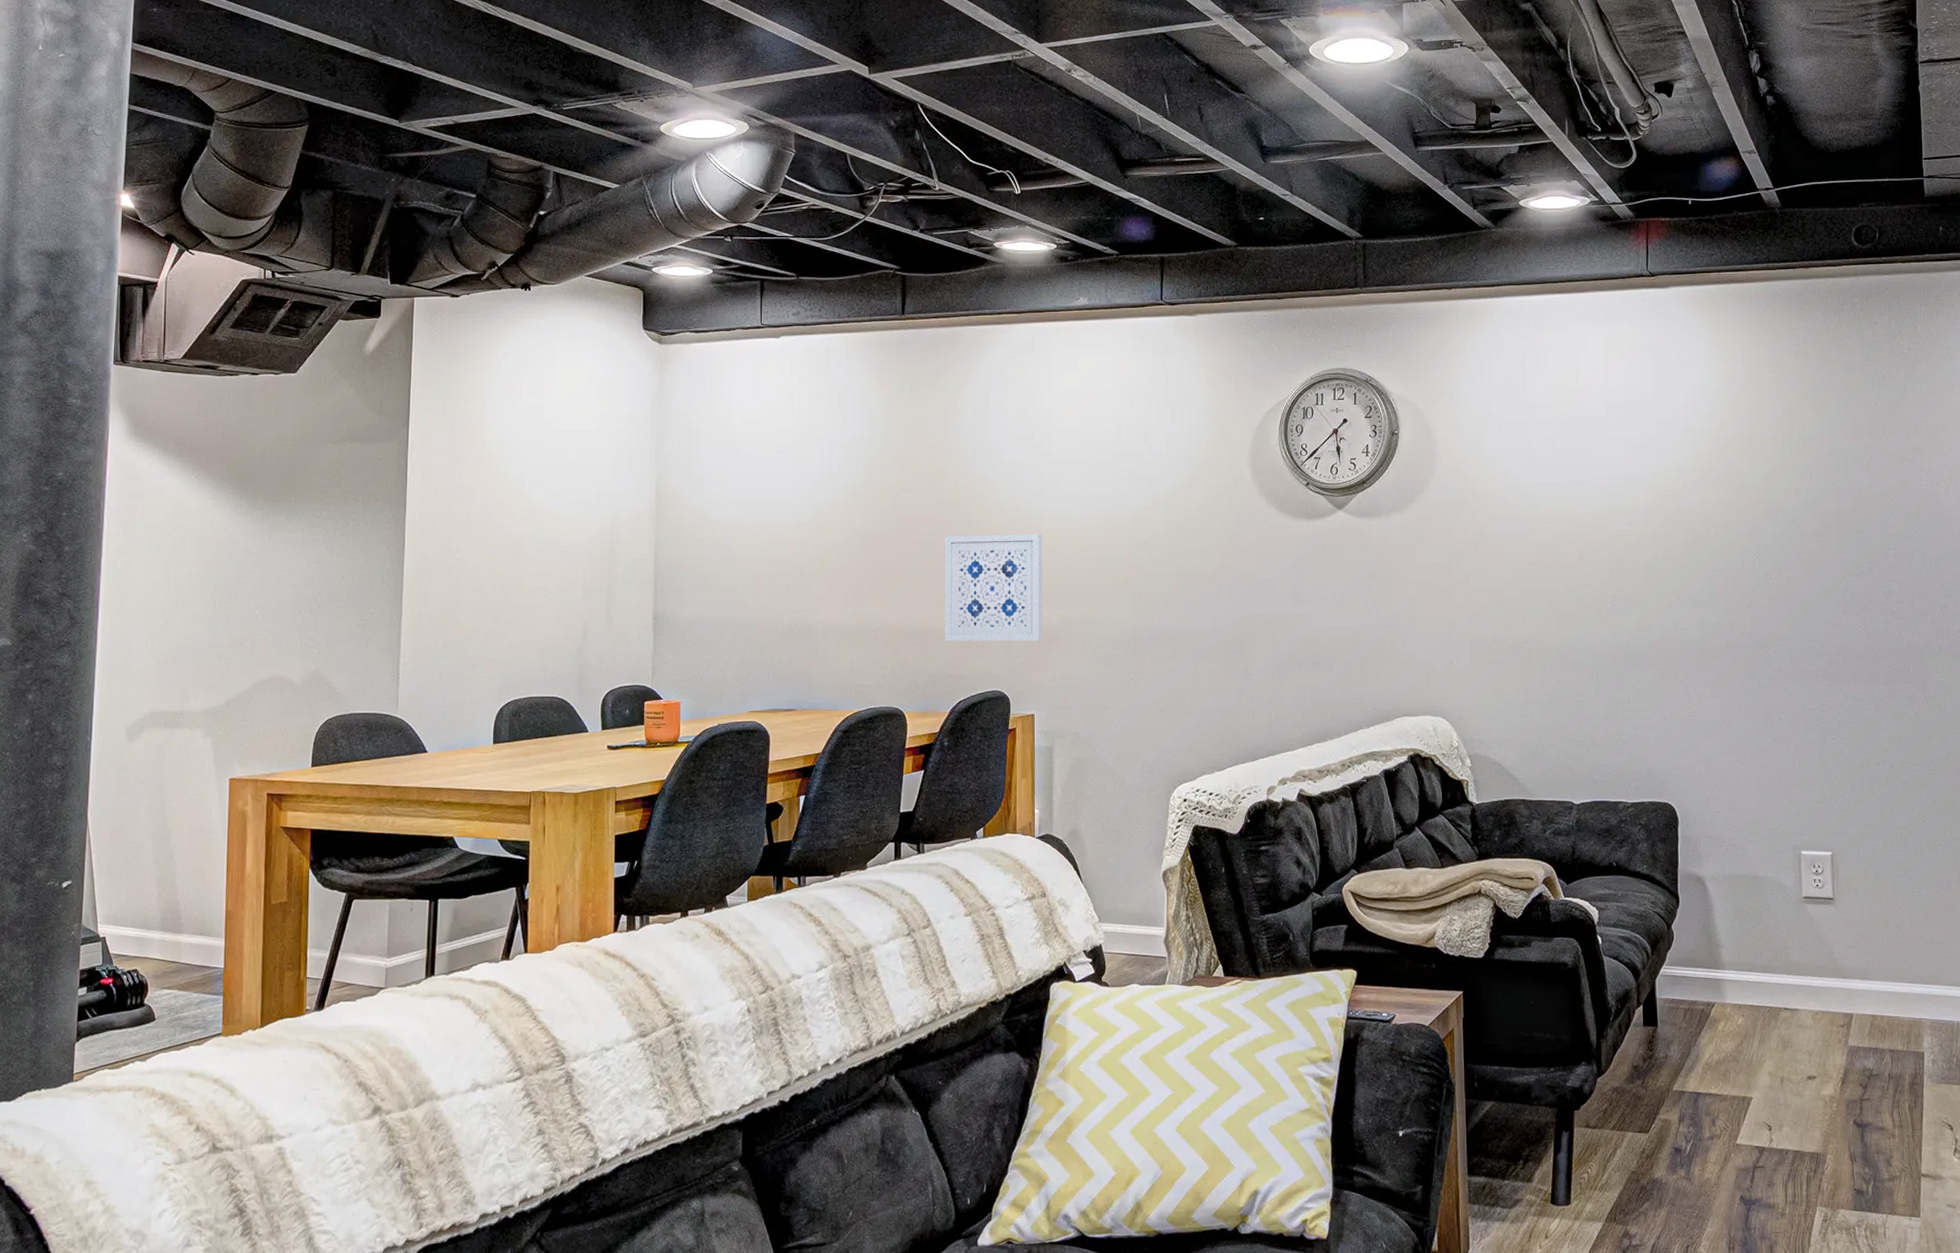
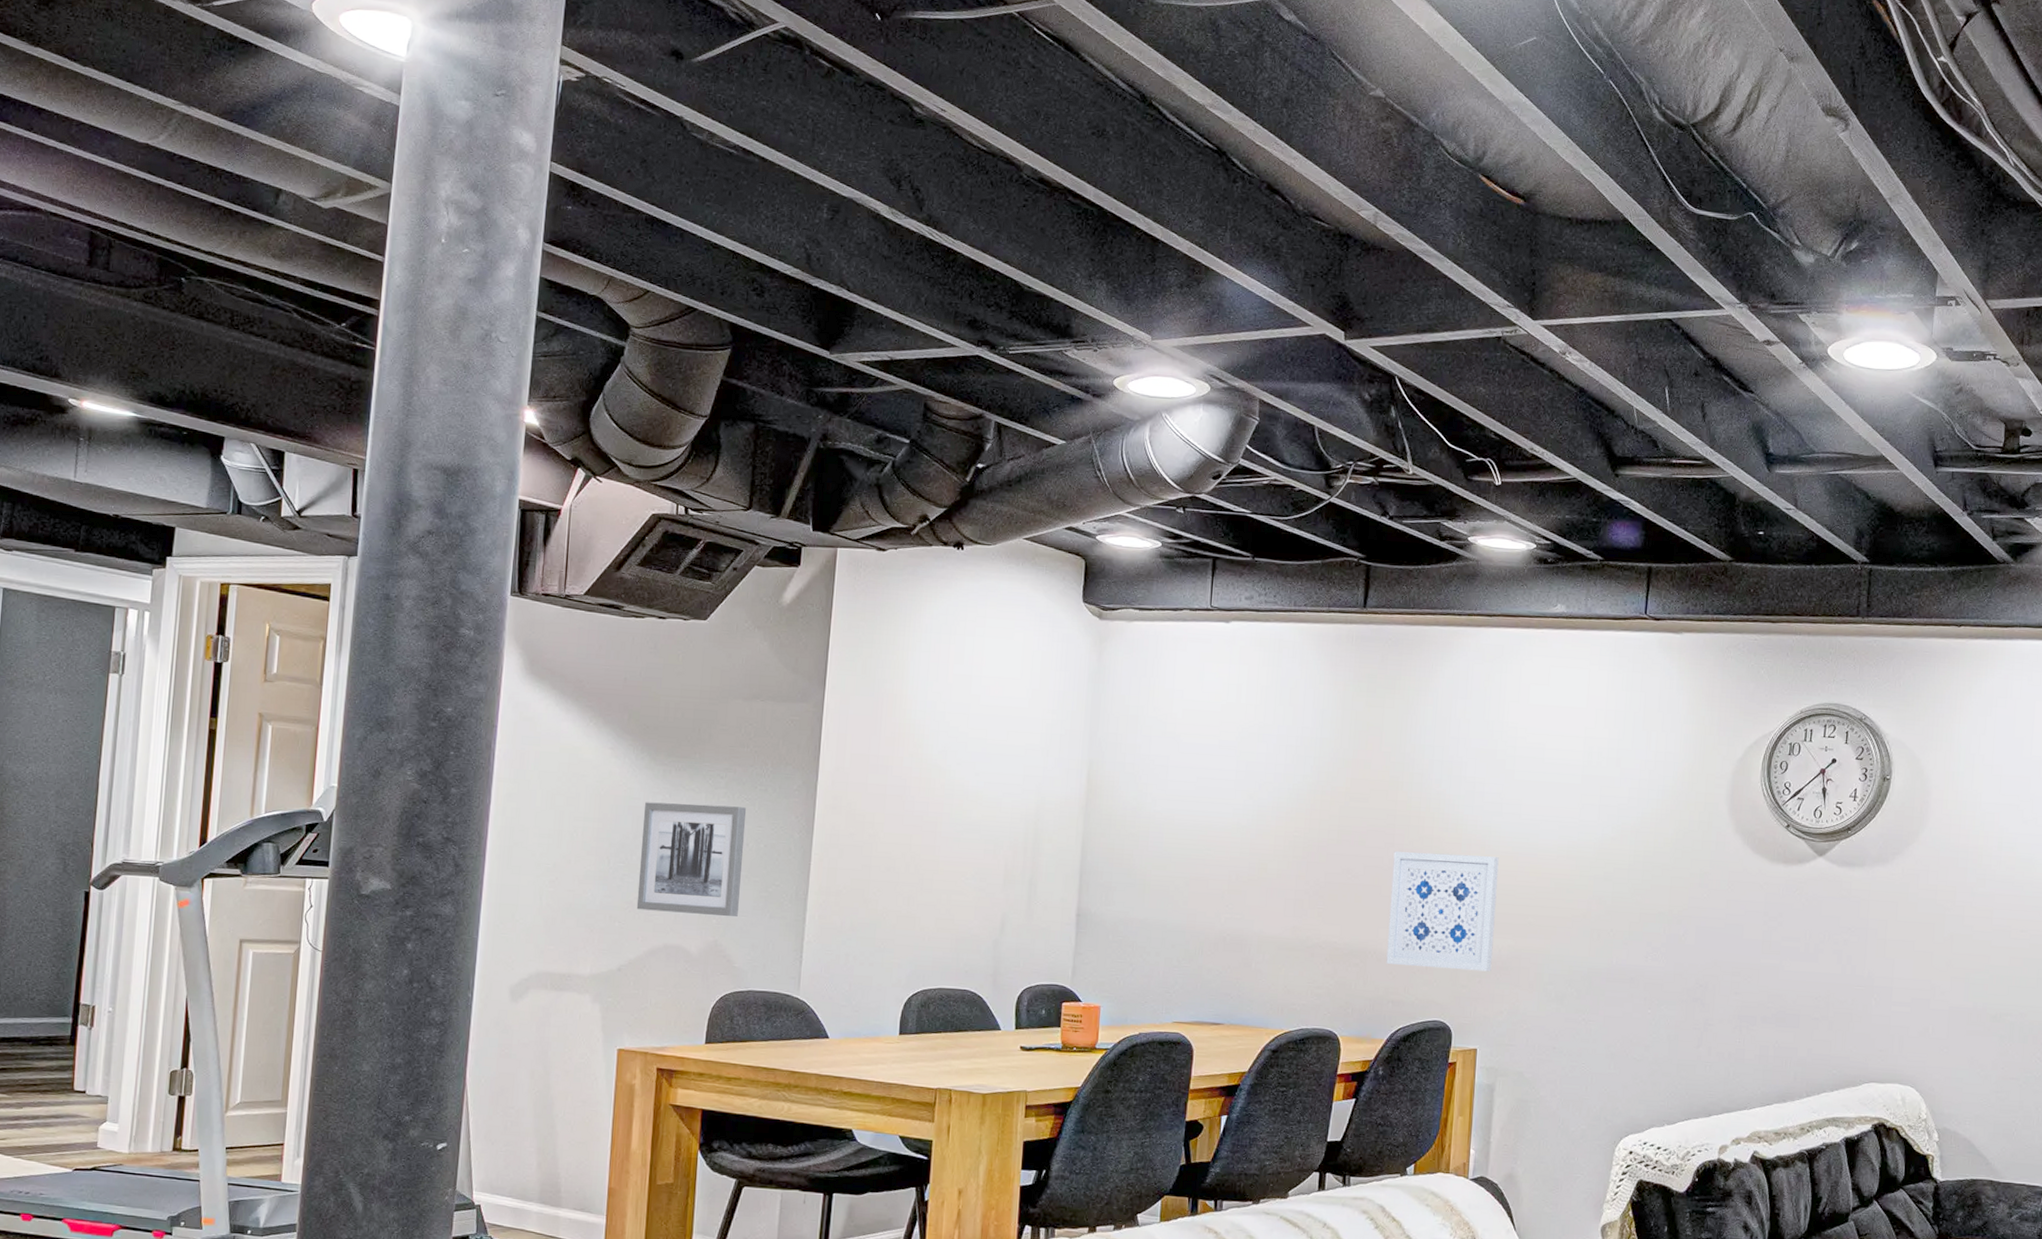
wall art: none [242,543,341,646] -> present [636,802,747,917]

